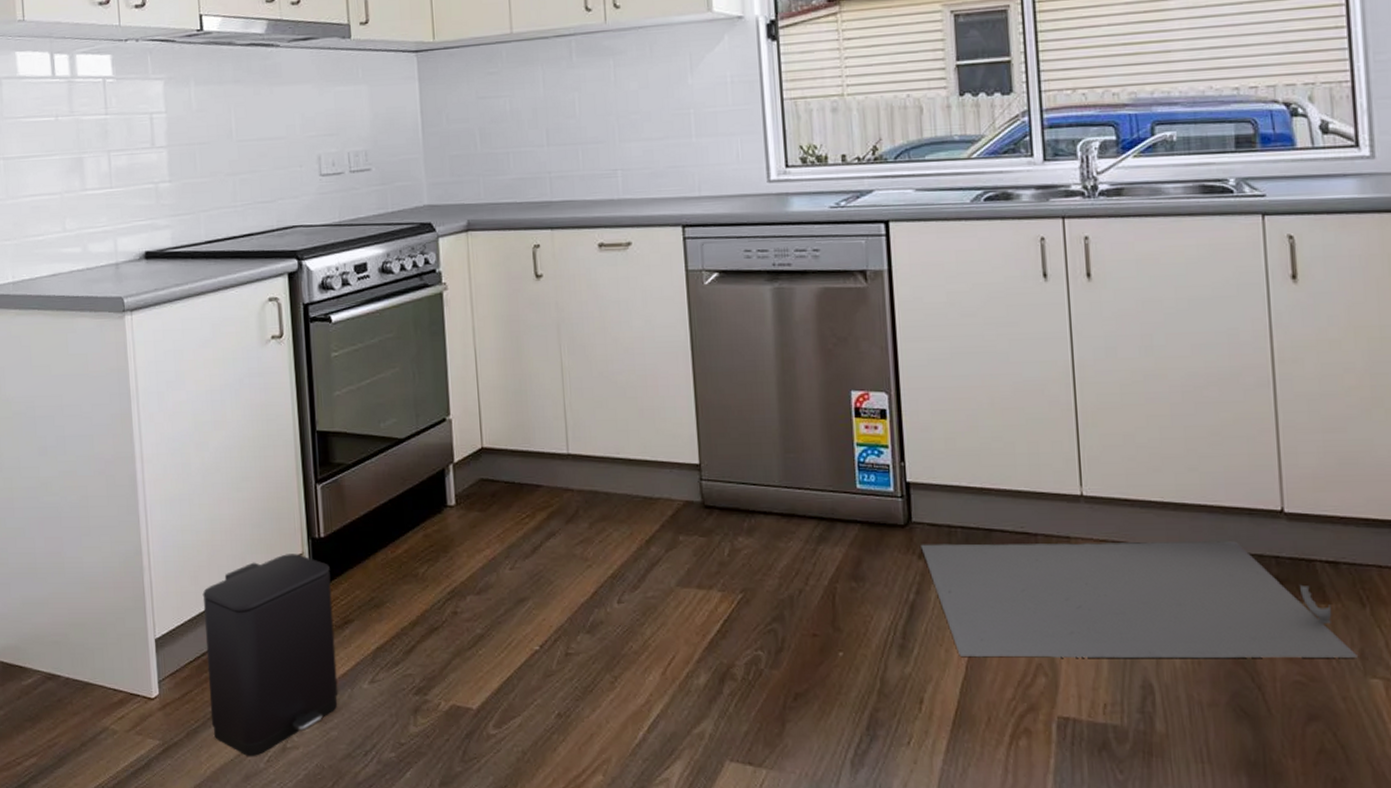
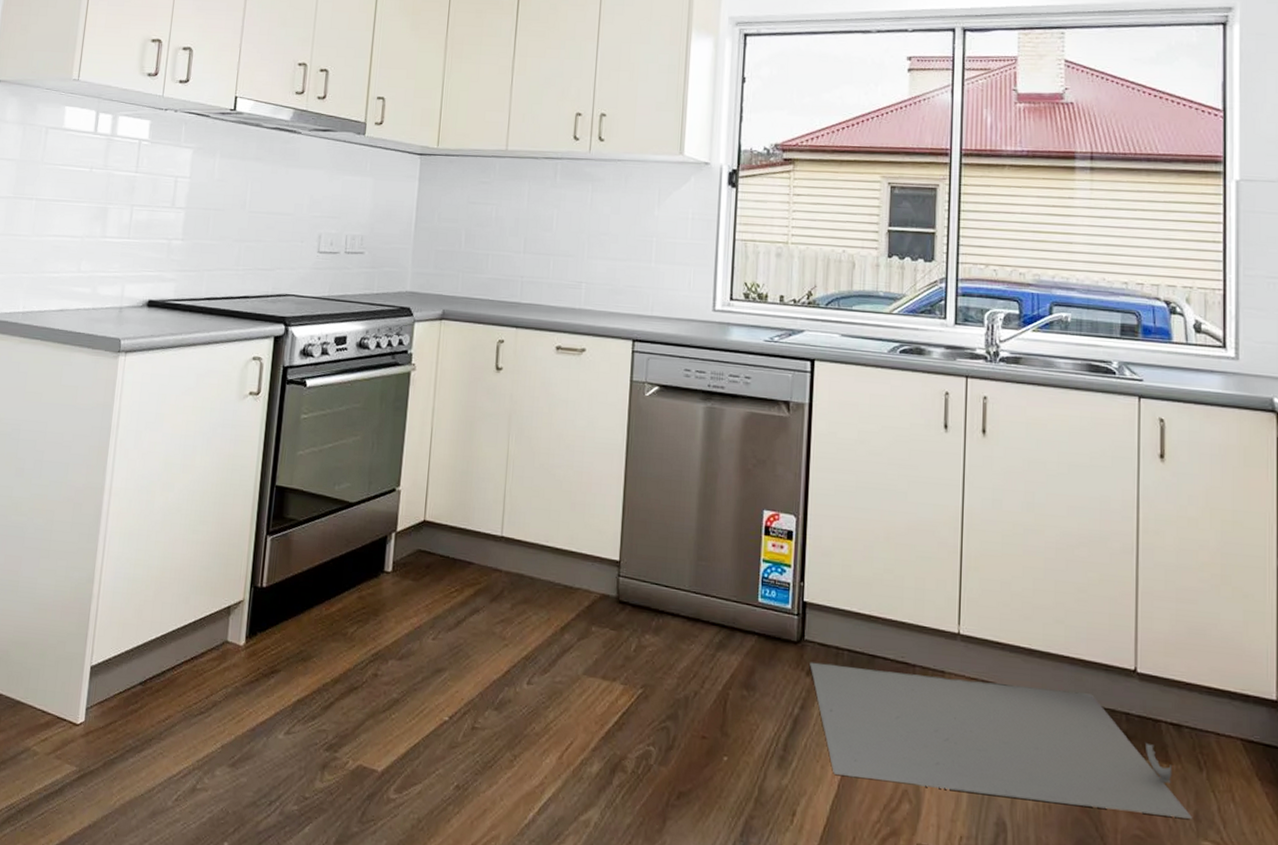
pedal bin: present [202,554,338,756] -> none [129,598,267,793]

